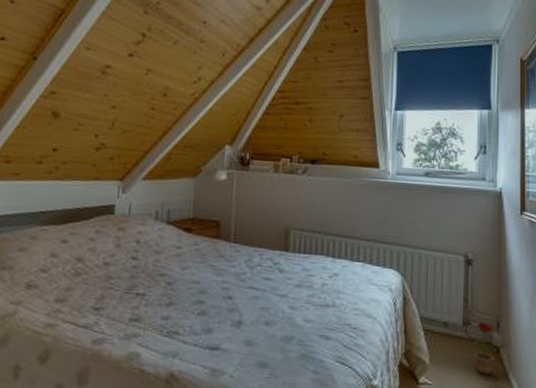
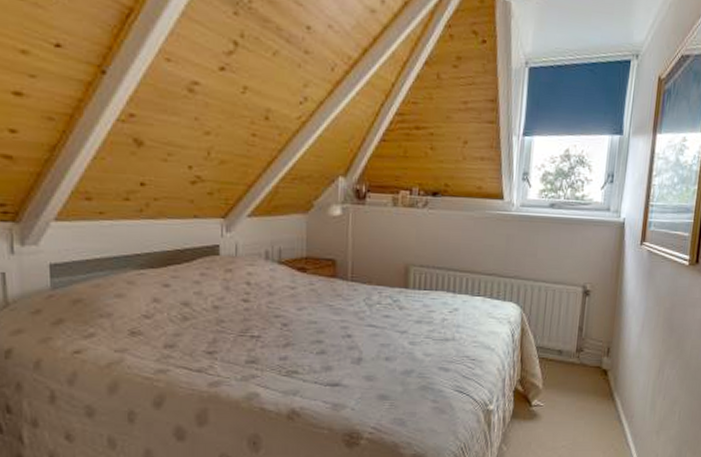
decorative plant: present [472,322,507,375] -> none [583,349,615,395]

